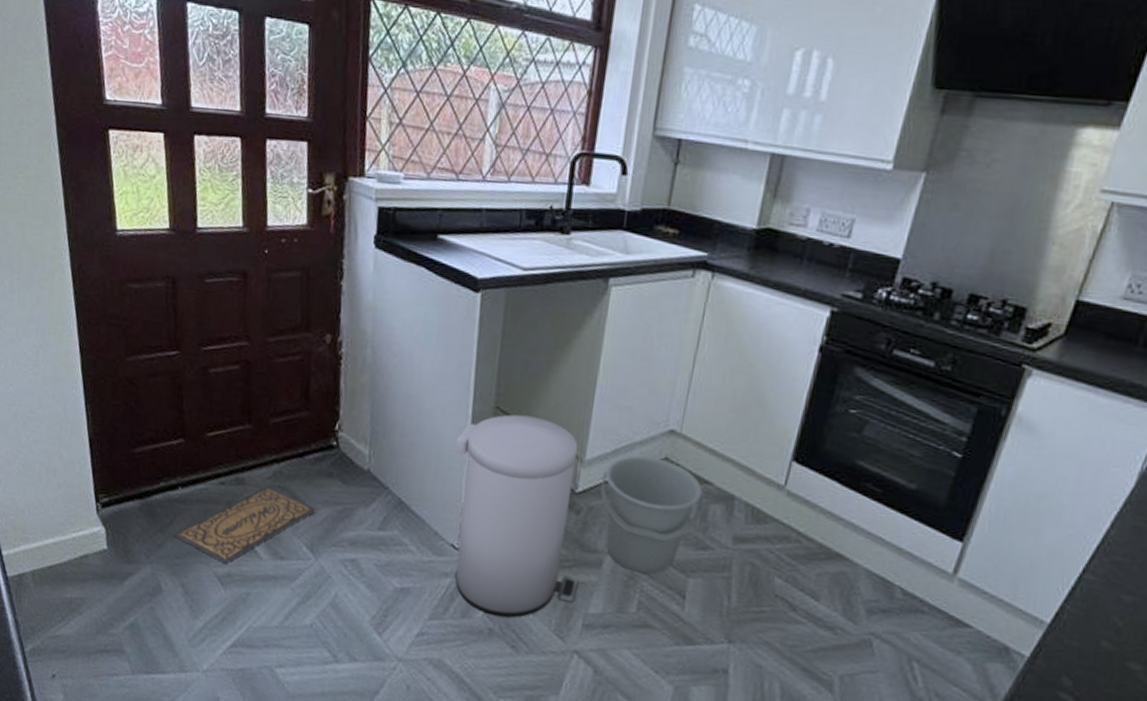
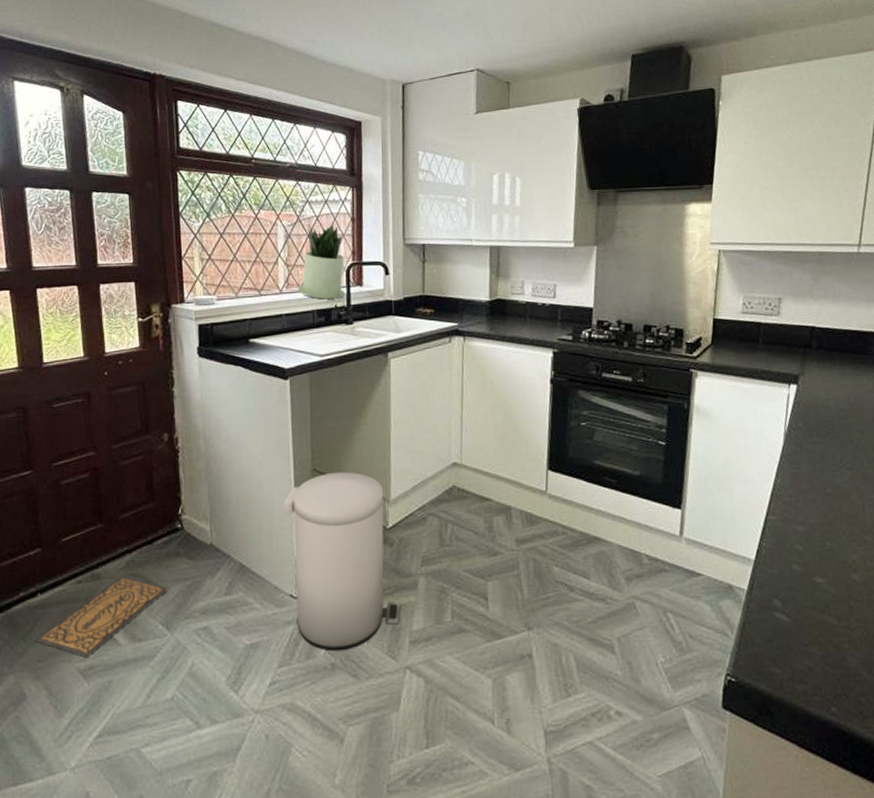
planter: none [505,91,575,199] -> present [297,223,346,300]
bucket: present [600,455,705,574] -> none [406,487,489,585]

